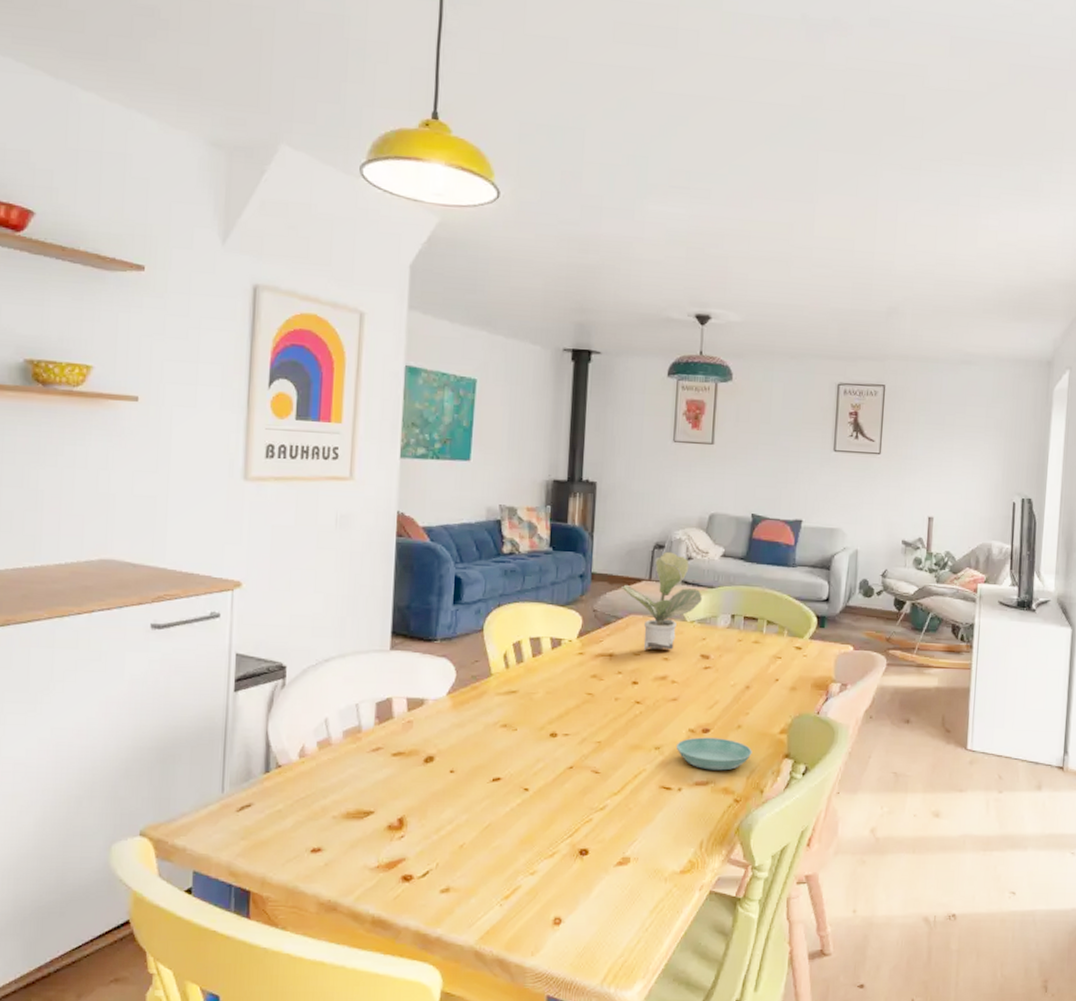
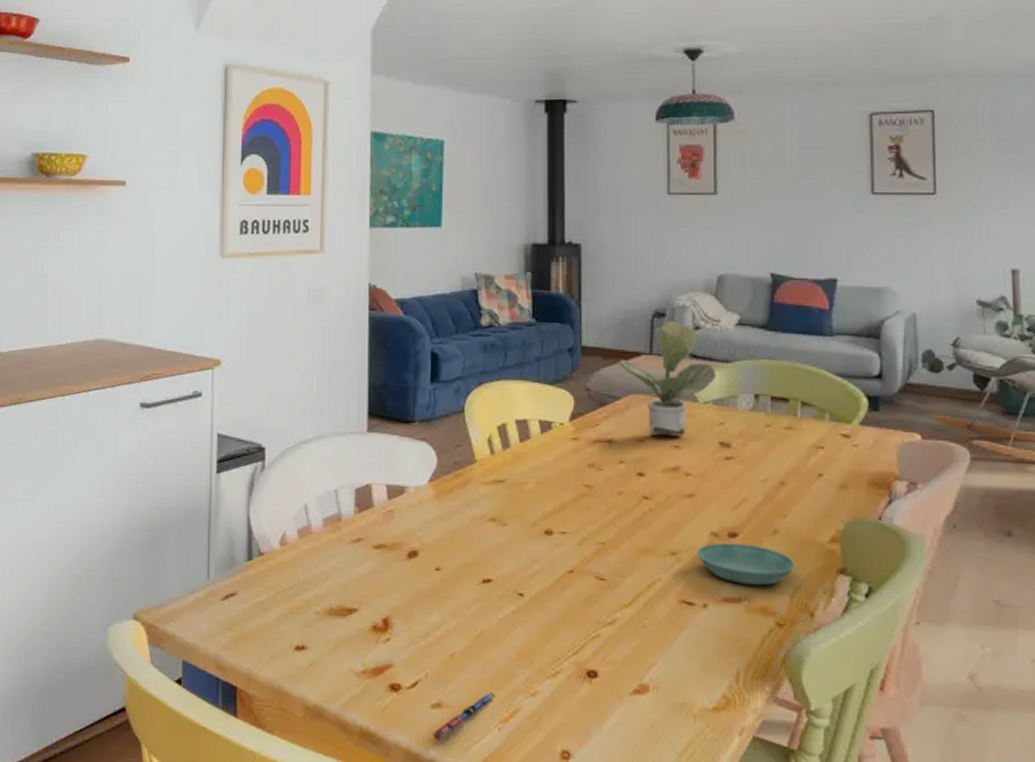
pen: none [439,875,498,920] -> present [432,692,494,741]

